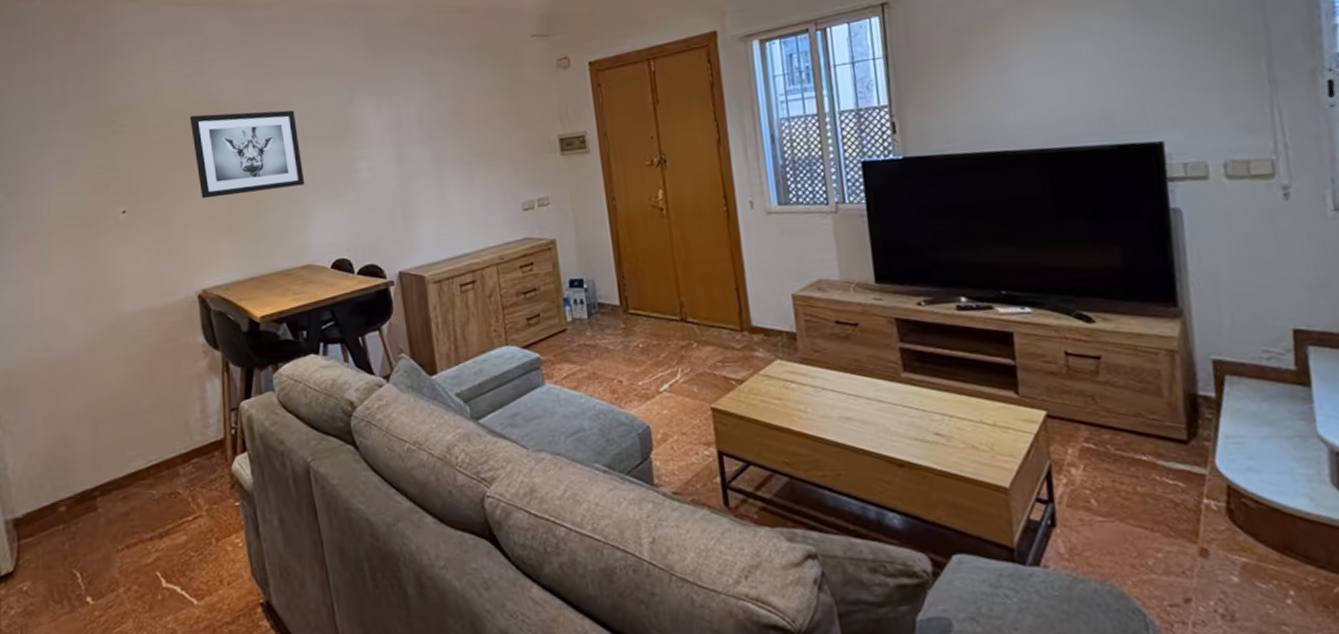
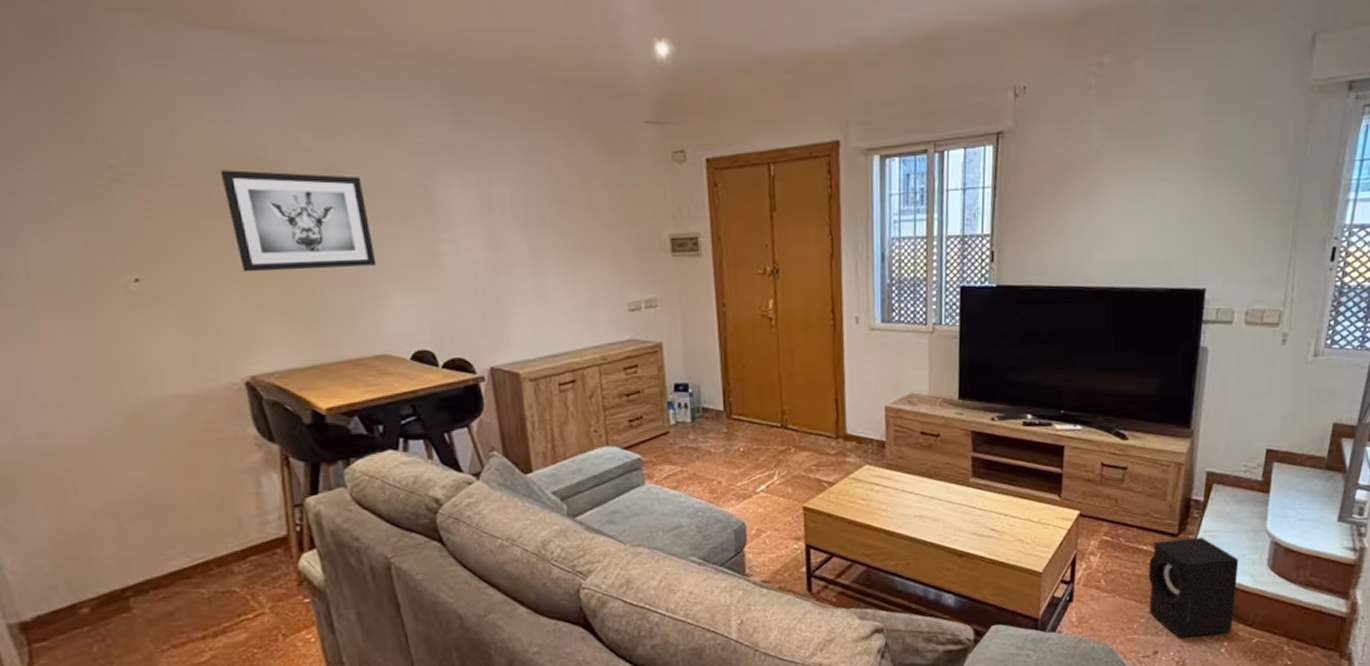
speaker: none [1154,444,1298,582] -> present [1148,537,1239,638]

